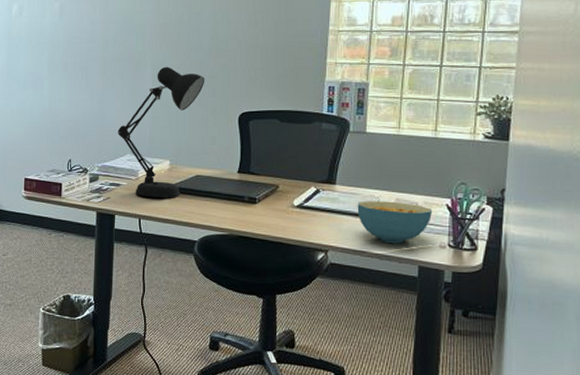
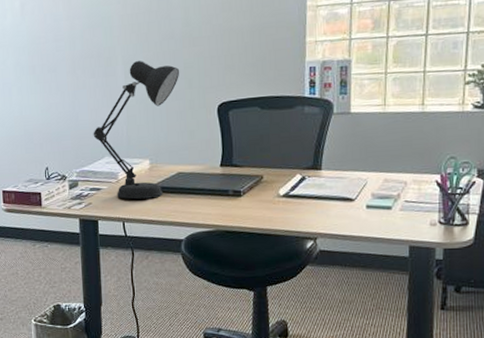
cereal bowl: present [357,201,432,244] -> none [344,182,421,226]

